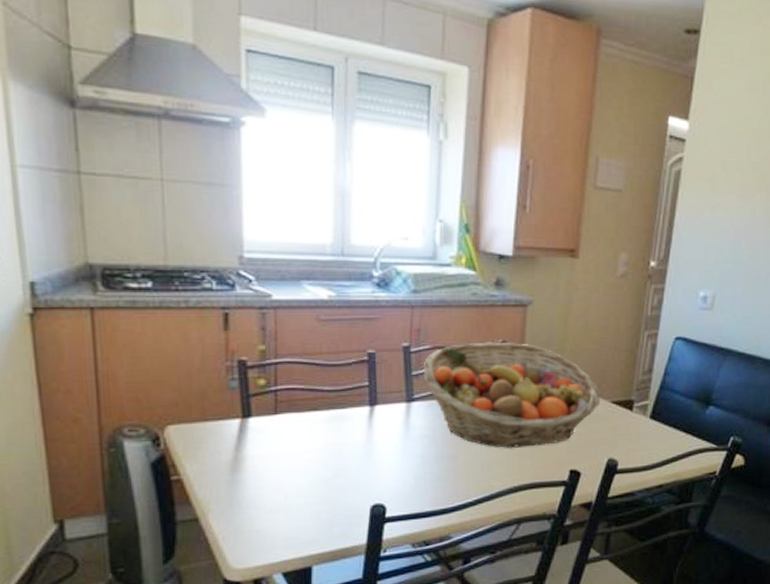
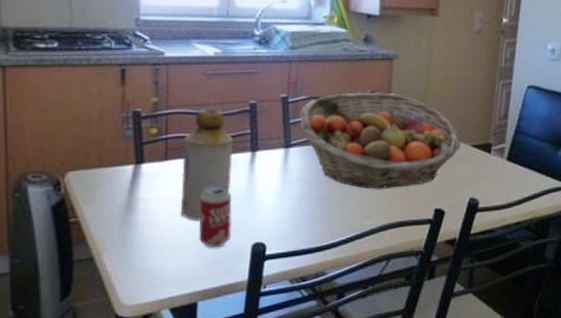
bottle: none [292,358,350,481] -> present [180,108,233,222]
beverage can: none [313,441,349,510] -> present [199,184,232,248]

